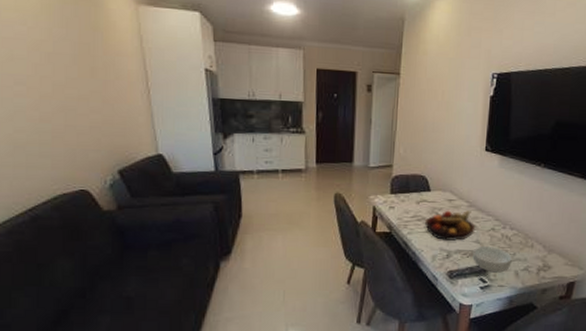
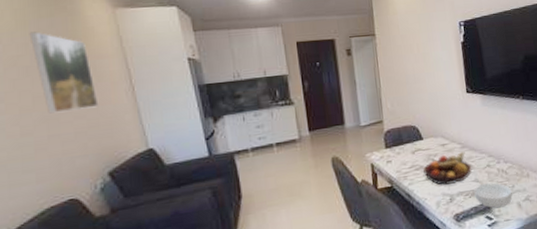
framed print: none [53,18,115,105] -> present [29,31,99,114]

